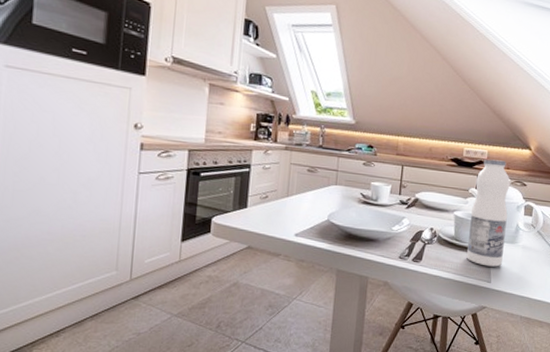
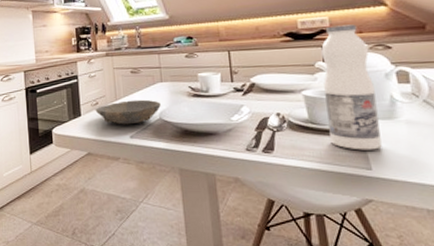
bowl: none [263,198,331,223] -> present [95,99,161,125]

